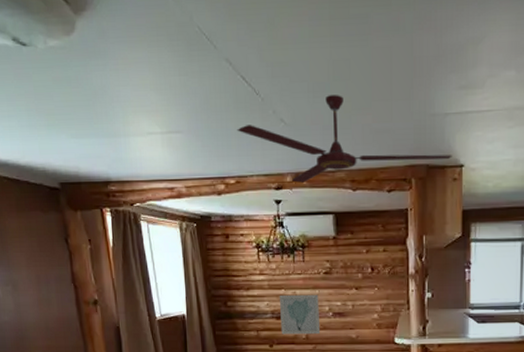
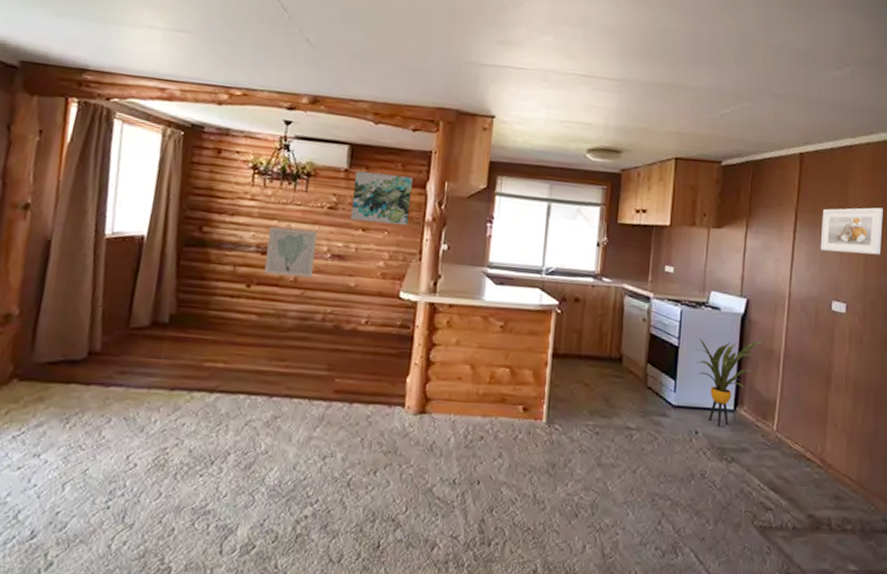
ceiling fan: present [237,95,452,183] -> none [255,25,484,108]
wall art: none [342,236,394,281] -> present [350,171,413,226]

